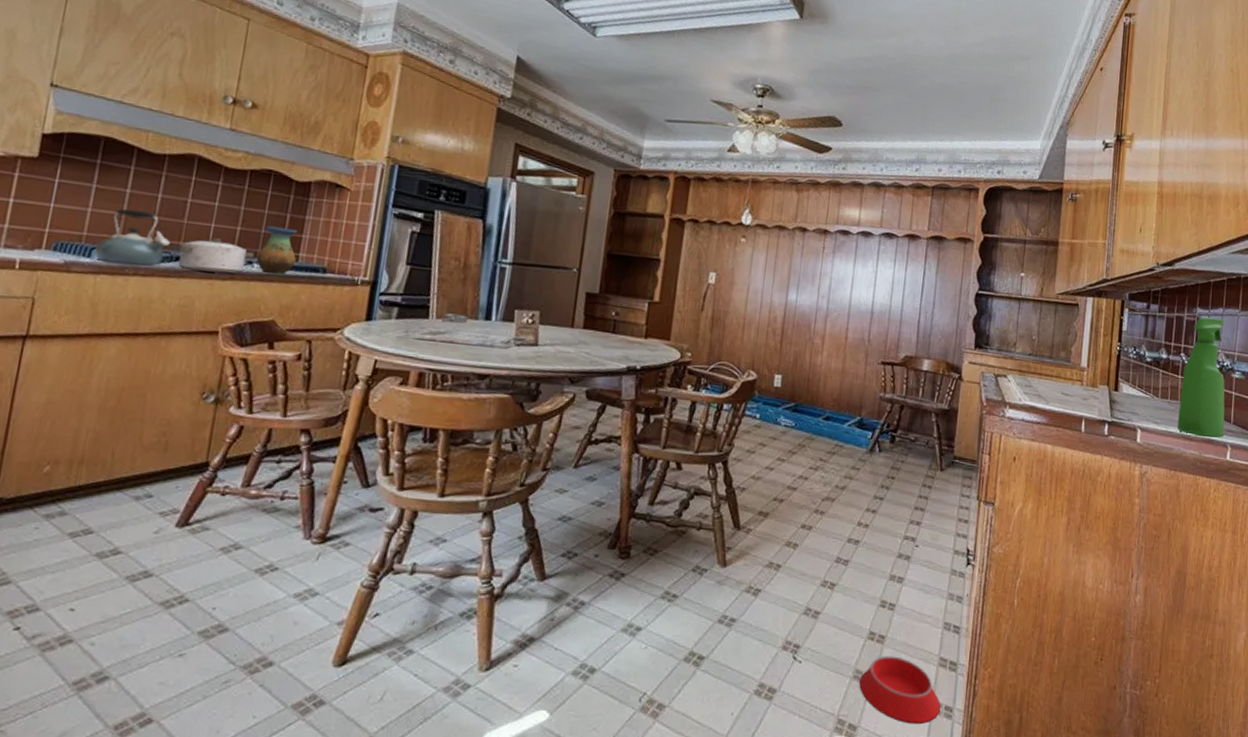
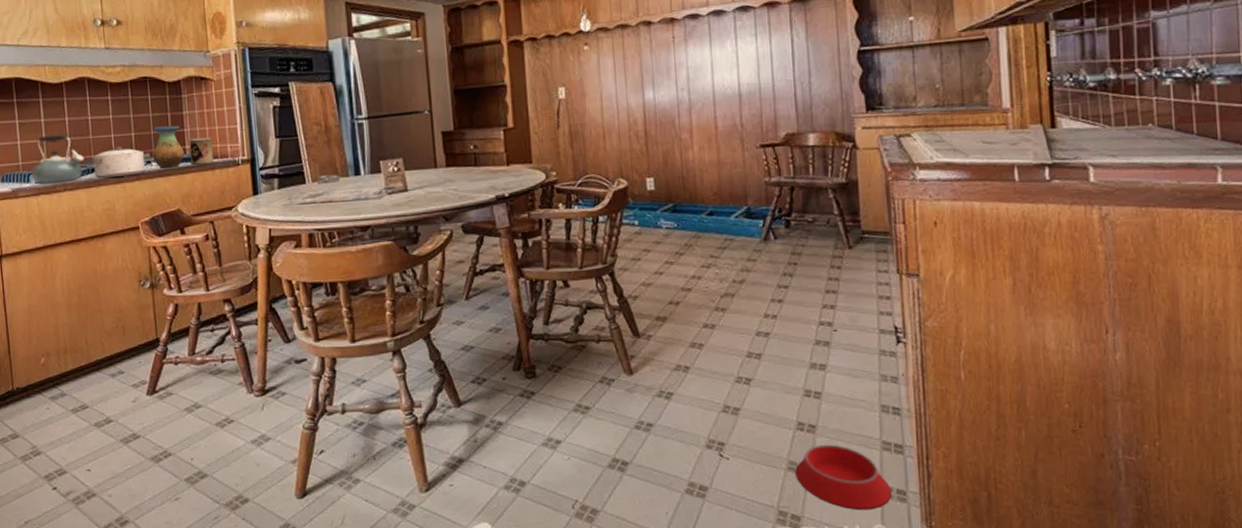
tin can: none [301,246,333,278] -> present [189,137,214,166]
spray bottle: present [1177,317,1225,439] -> none [1141,17,1211,163]

